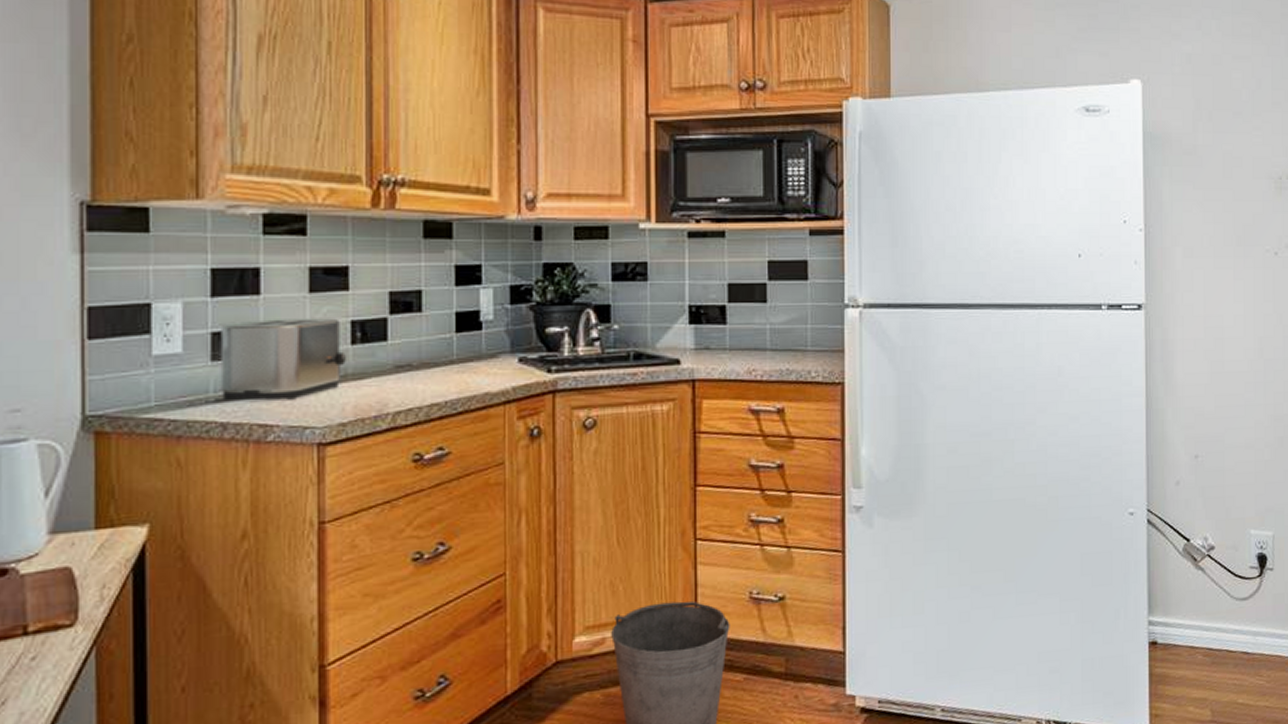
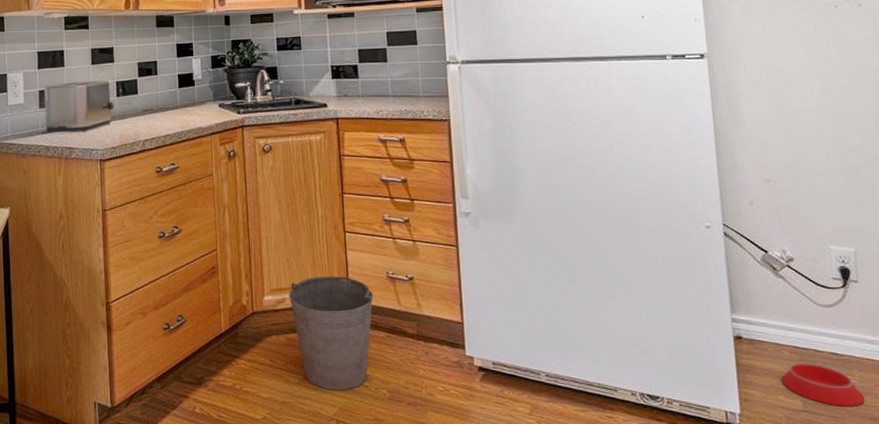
pet bowl: none [1192,665,1270,712] -> present [781,363,865,406]

